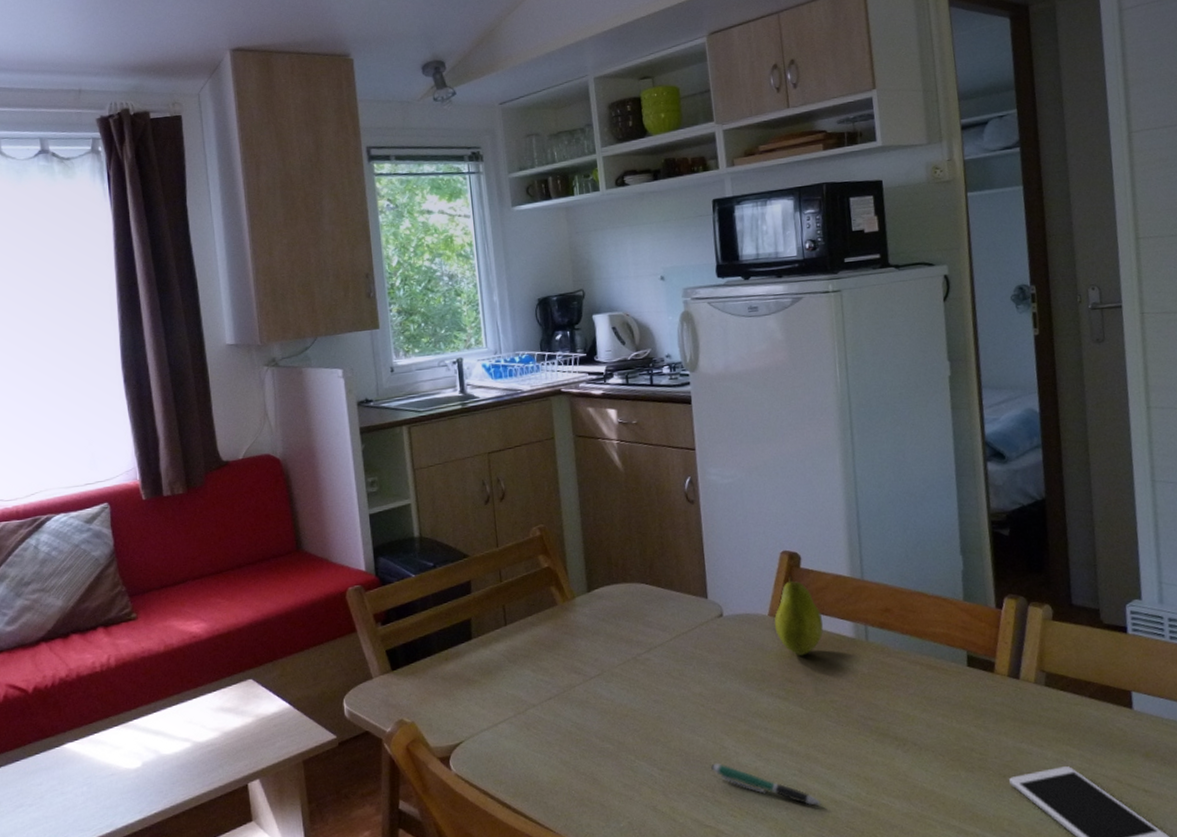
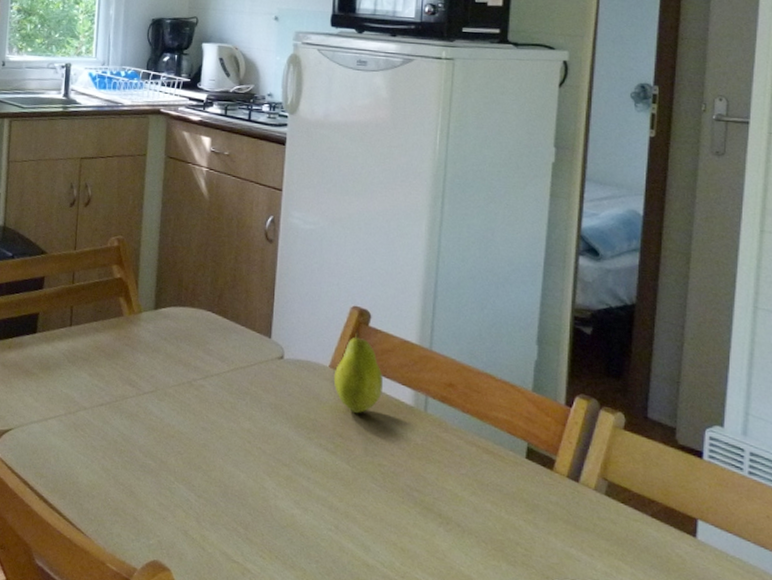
pen: present [711,763,821,805] -> none [248,501,352,566]

